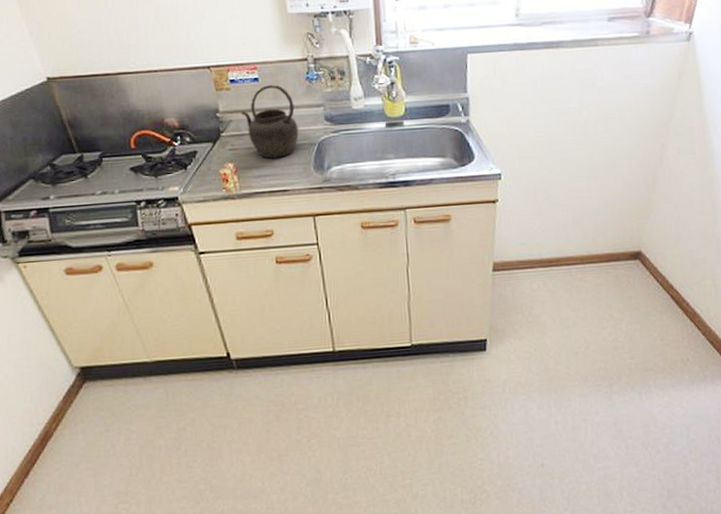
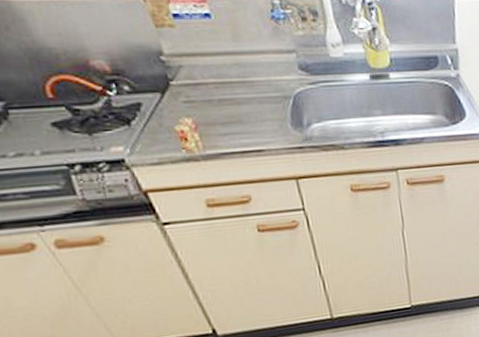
kettle: present [240,85,299,159] -> none [192,23,270,113]

